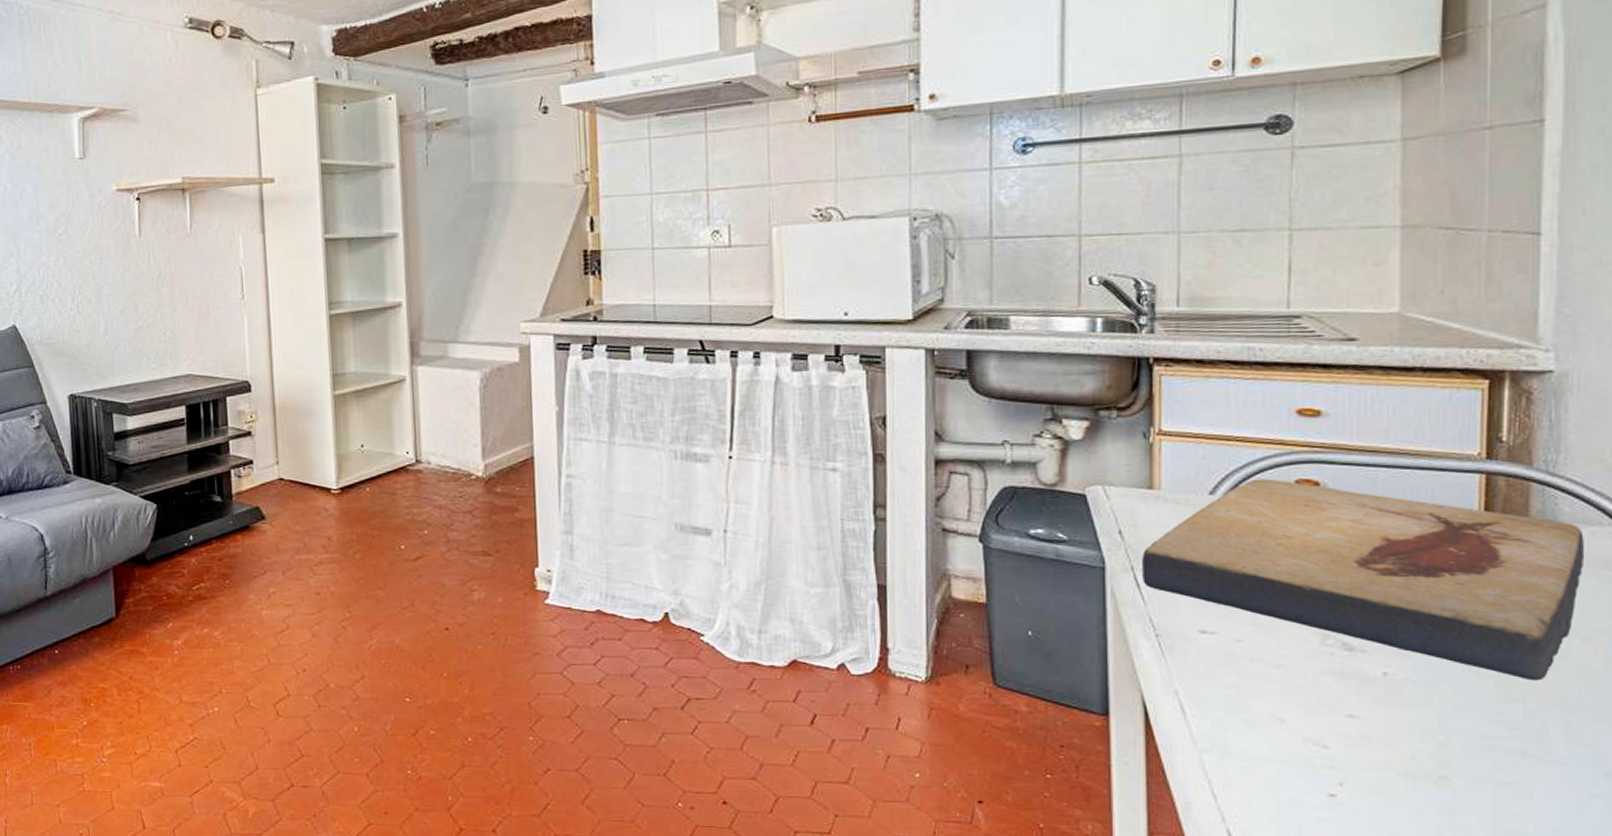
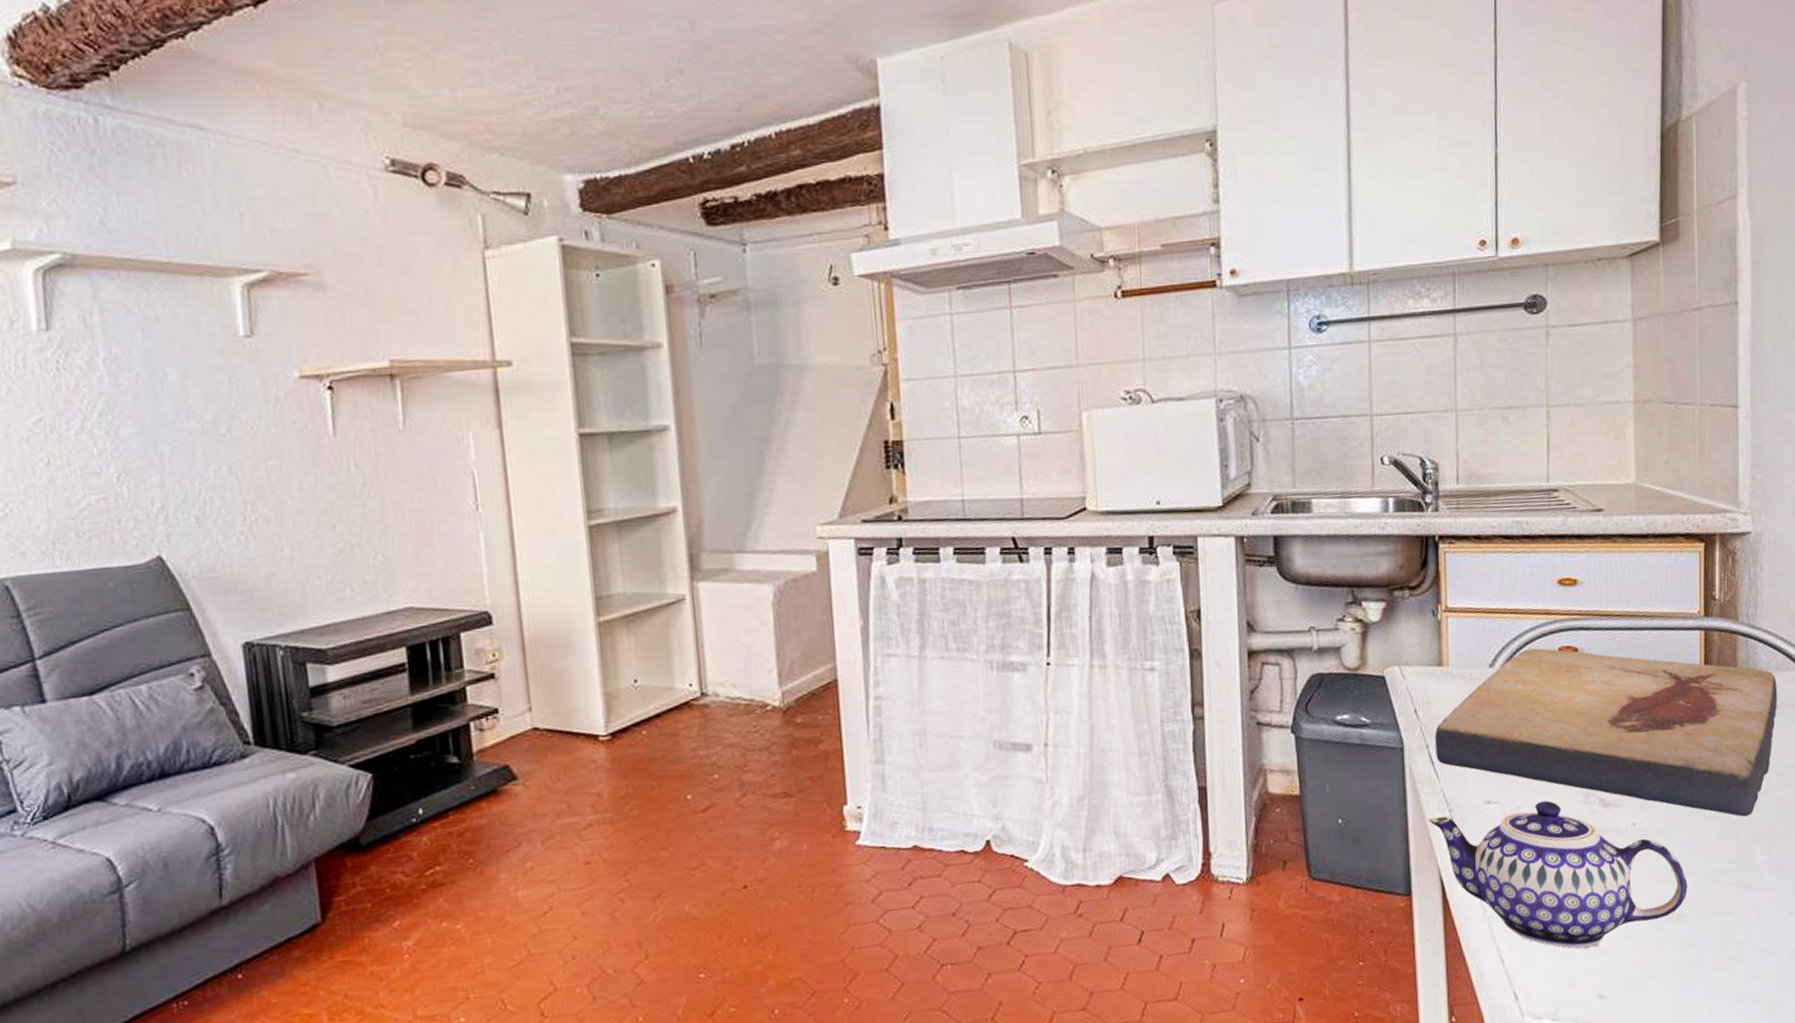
teapot: none [1132,637,1454,796] -> present [1429,800,1688,949]

